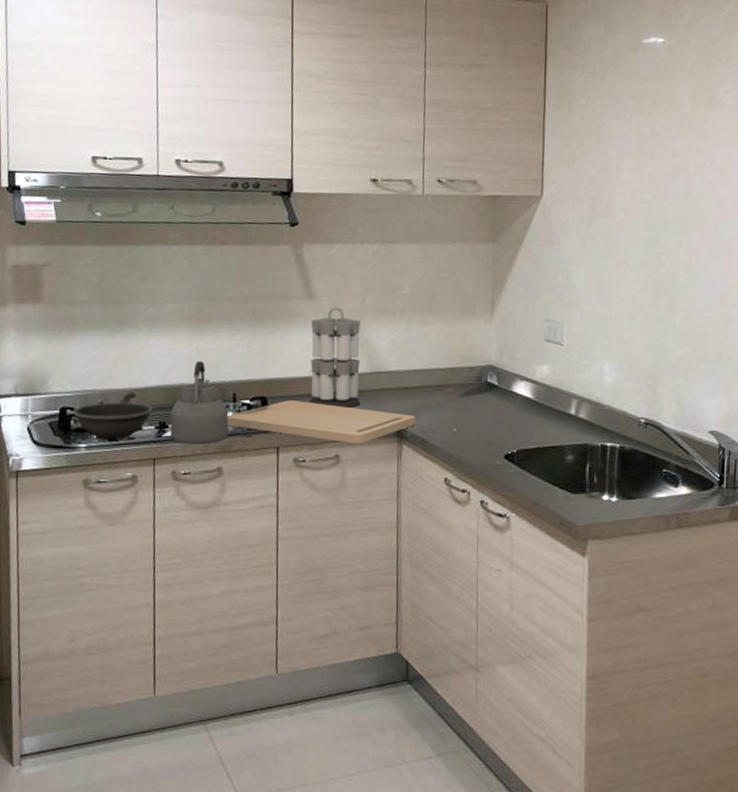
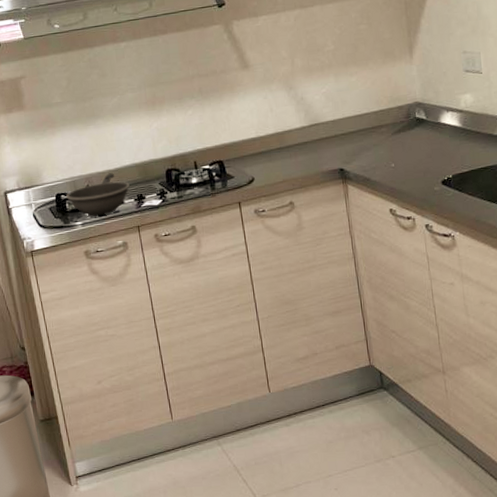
kettle: present [170,361,229,445] -> none [145,138,196,211]
cutting board: present [227,400,416,444] -> none [192,157,356,191]
spice rack: present [309,306,361,409] -> none [250,72,305,161]

